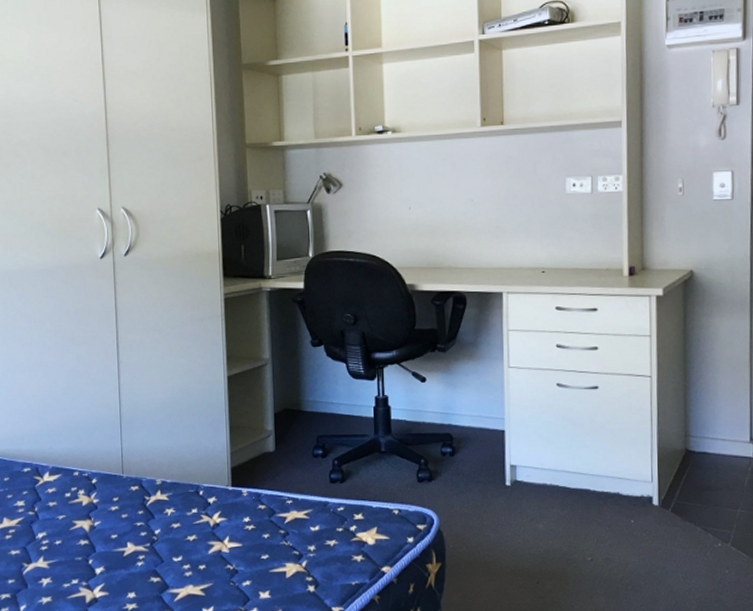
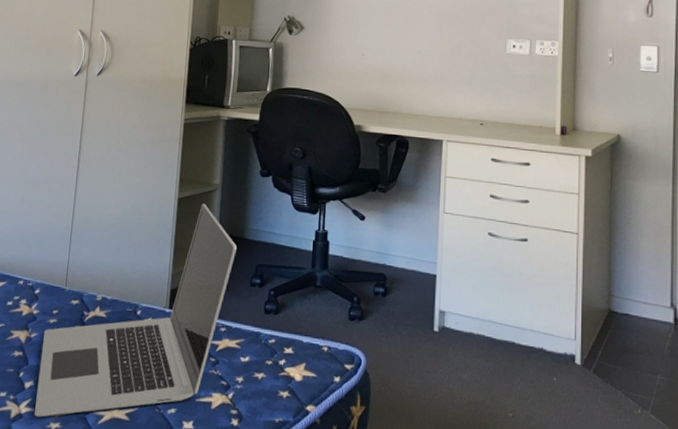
laptop: none [107,379,295,600] -> present [35,204,237,417]

